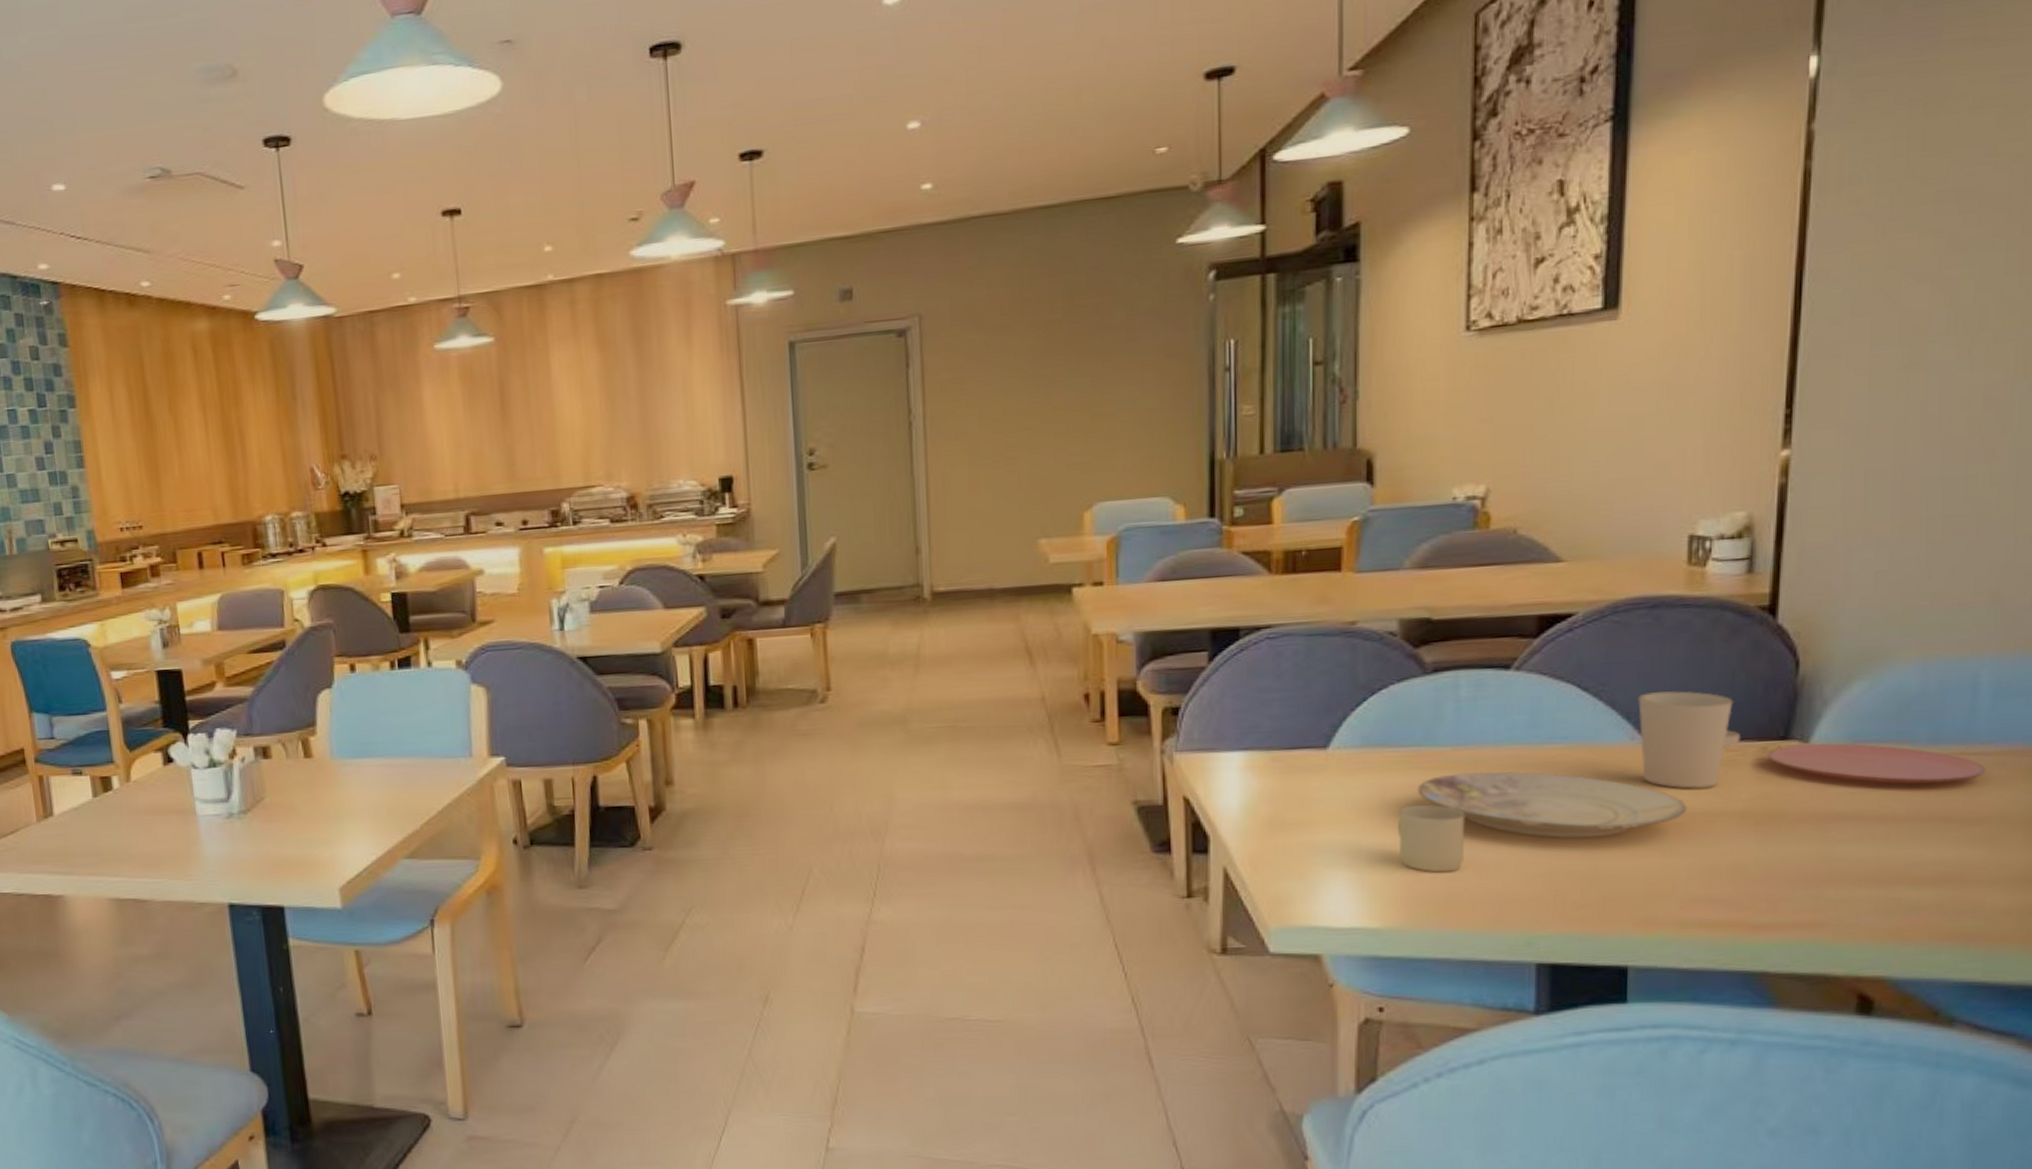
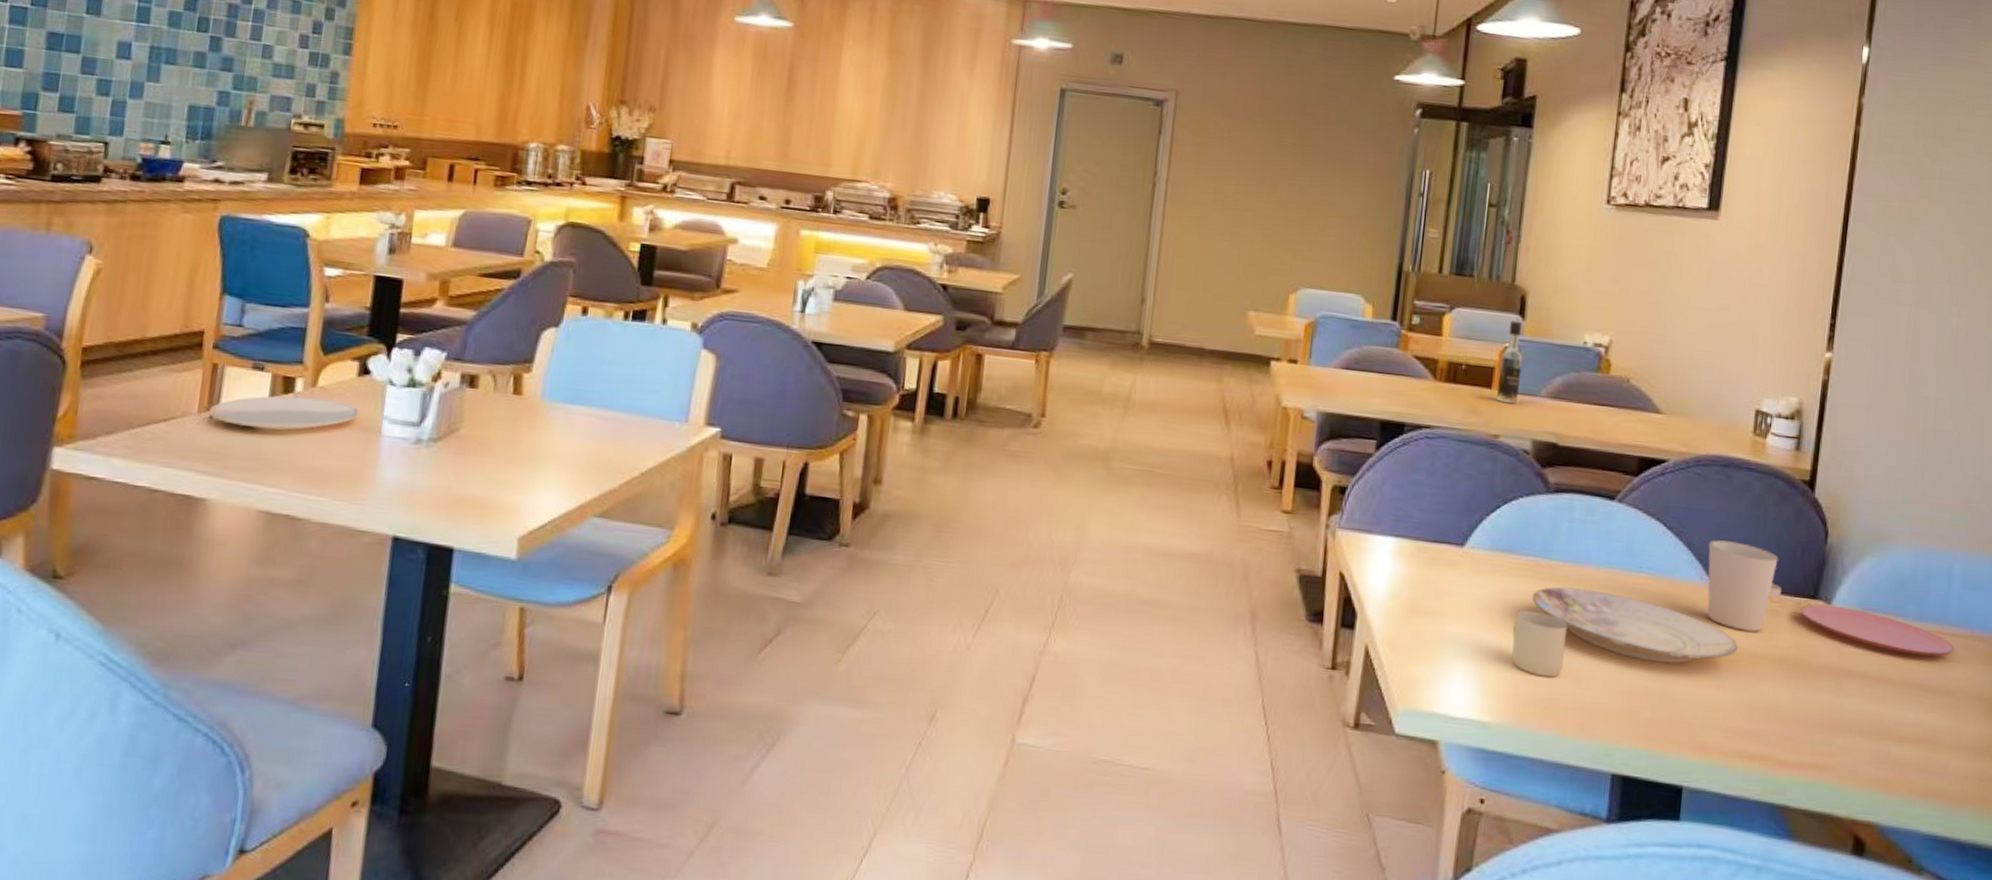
plate: none [46,790,173,827] -> present [209,395,360,431]
bottle: none [1348,489,1377,584] -> present [1496,320,1523,404]

